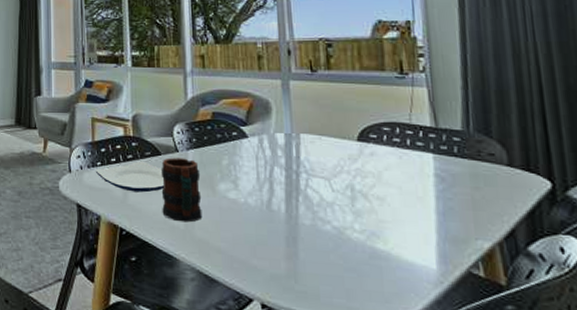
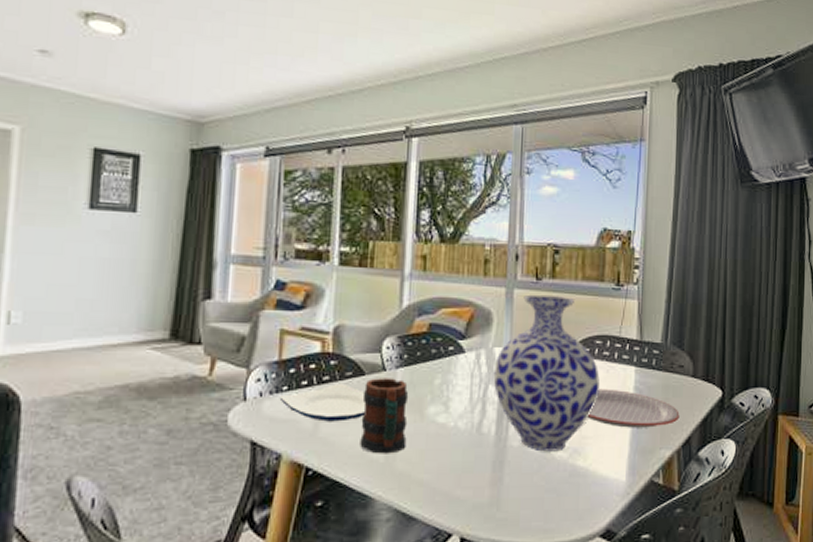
vase: none [277,85,393,233] -> present [493,294,600,452]
plate: none [382,174,497,217] -> present [587,389,680,428]

